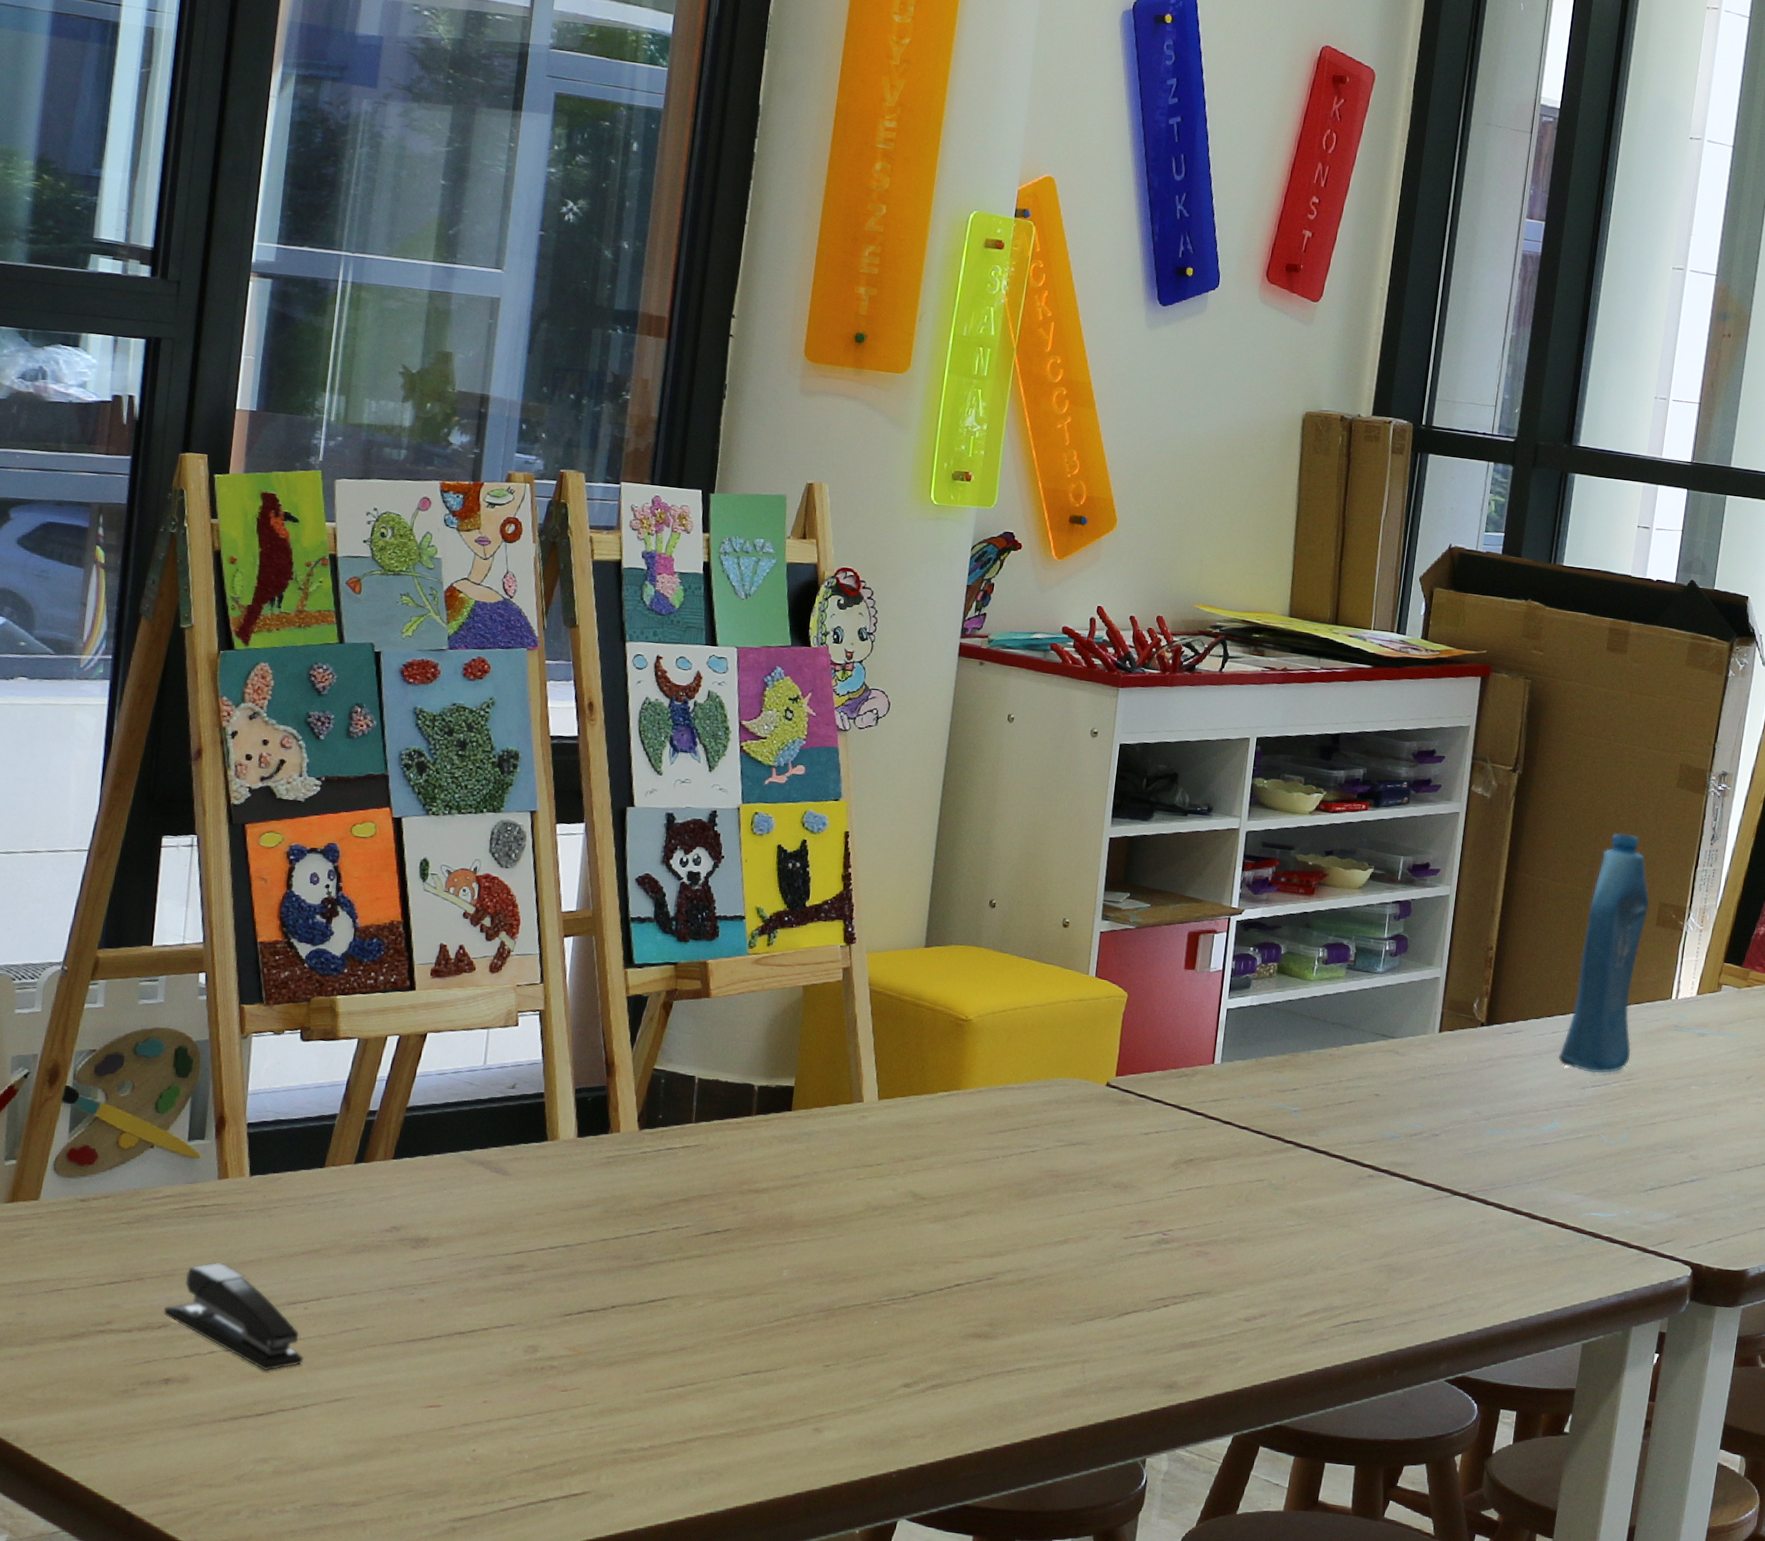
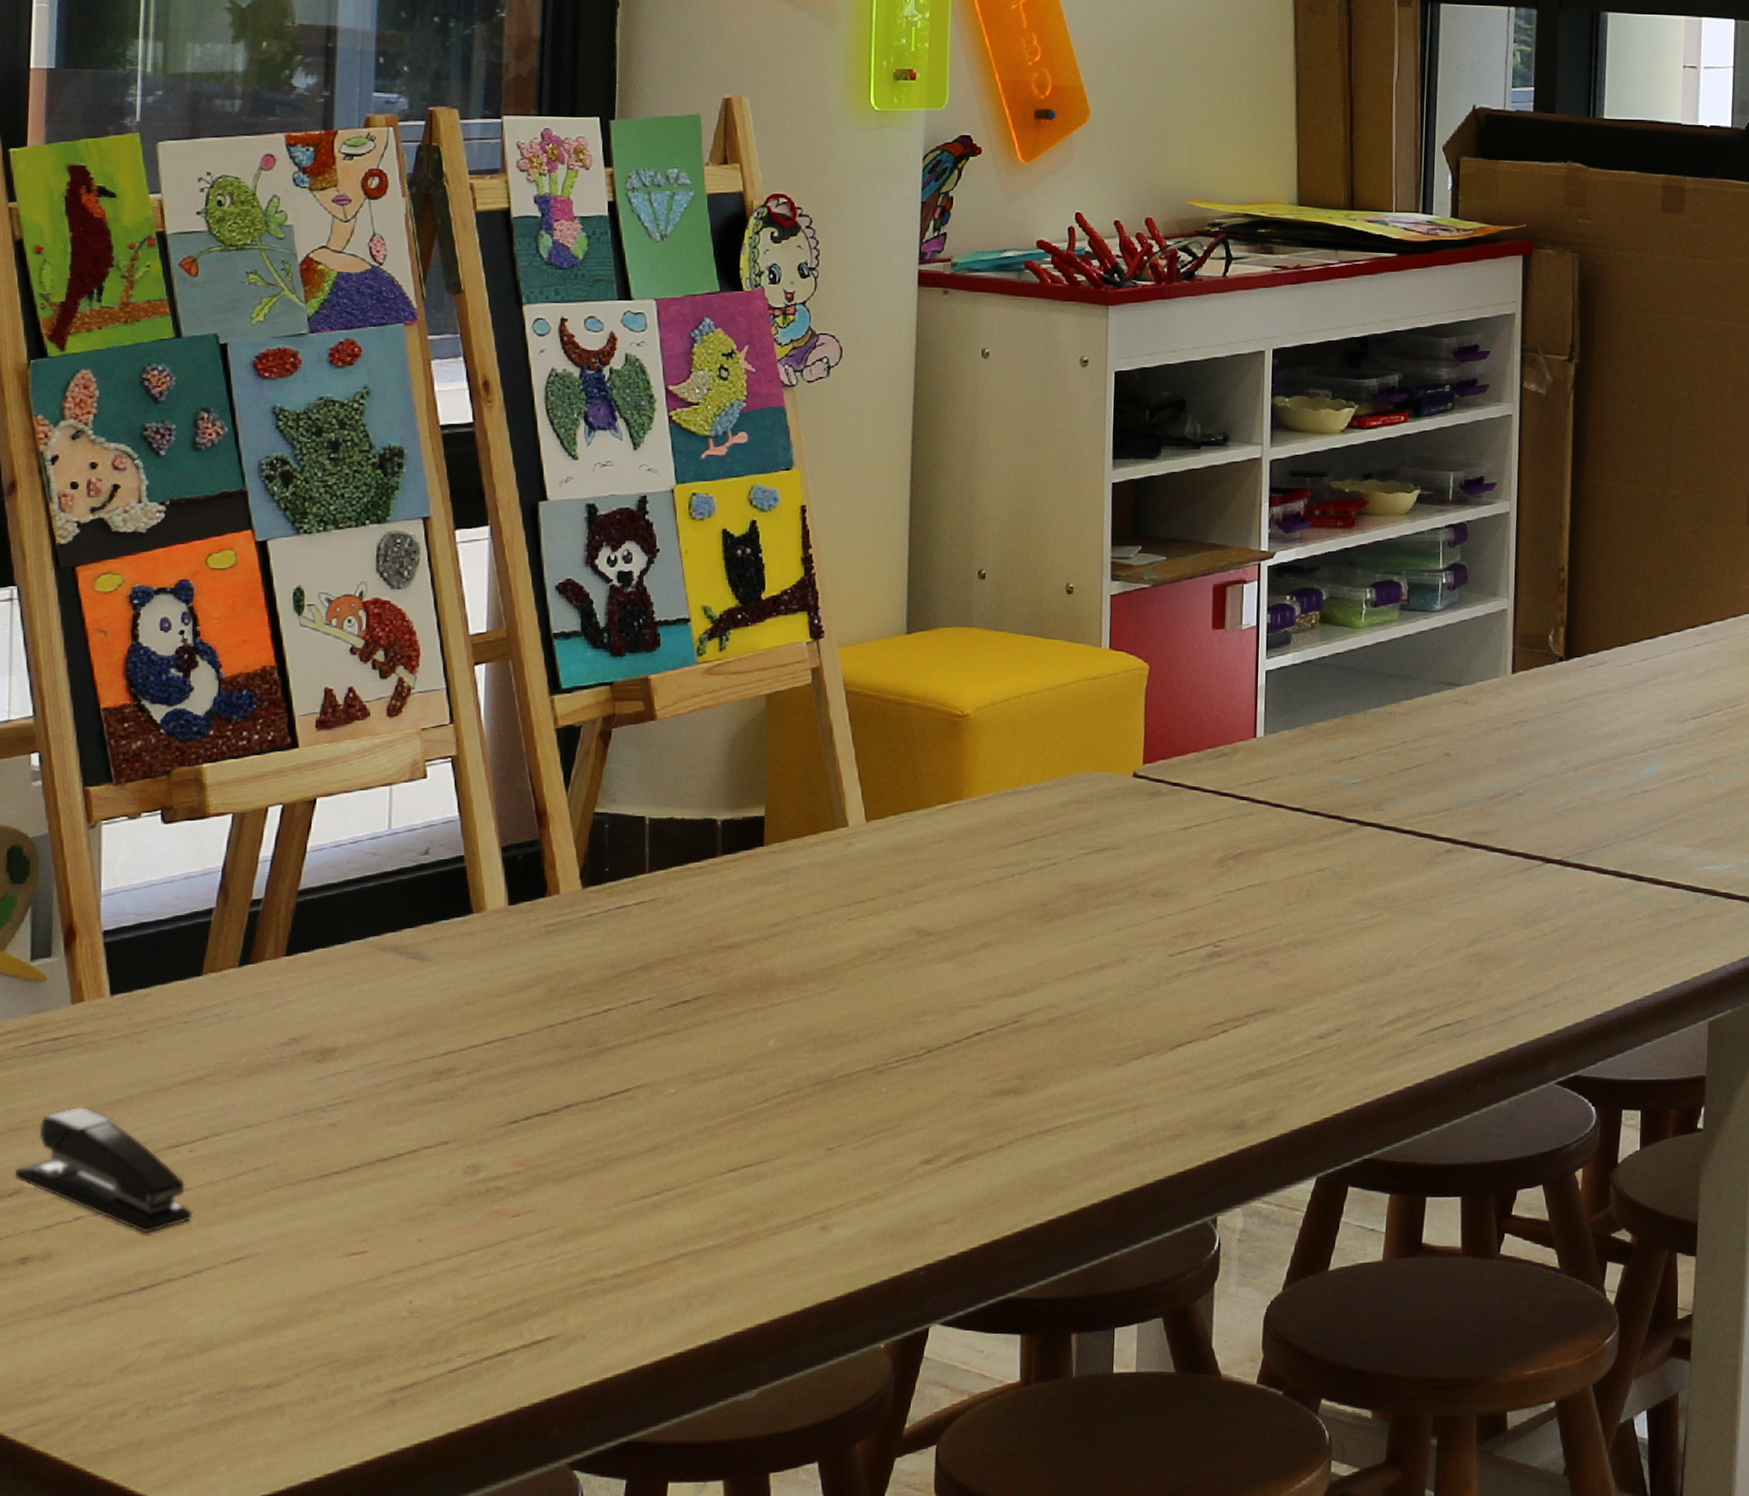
bottle: present [1558,833,1650,1074] -> none [1650,421,1737,703]

